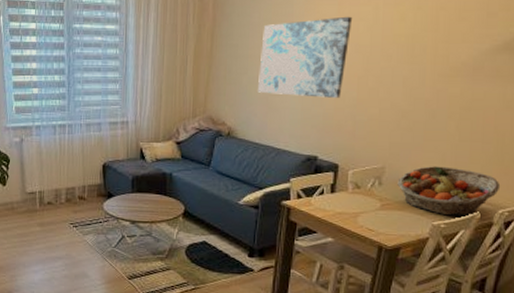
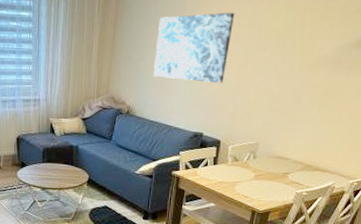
fruit basket: present [397,166,501,217] -> none [269,143,352,186]

